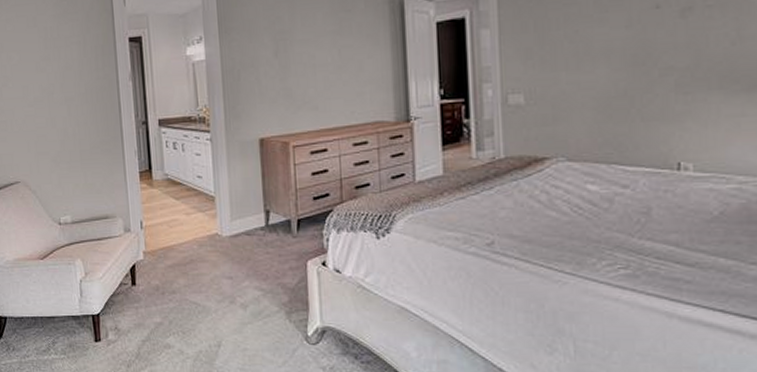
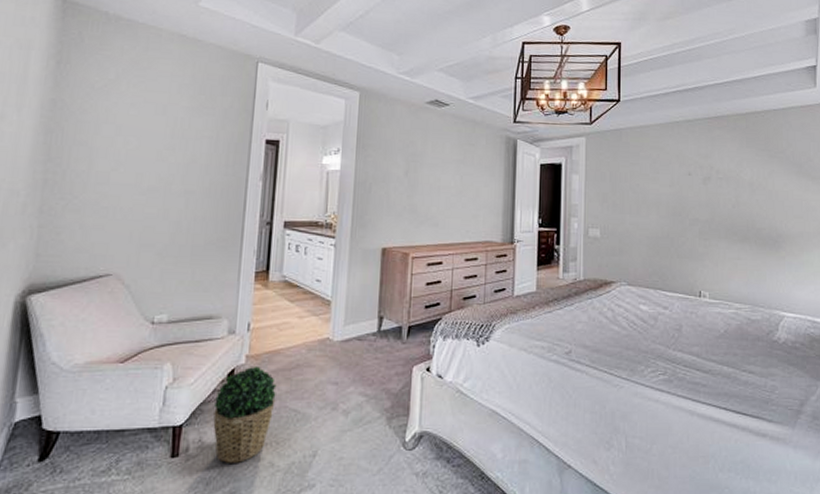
potted plant: none [123,261,176,349] -> present [213,365,277,463]

